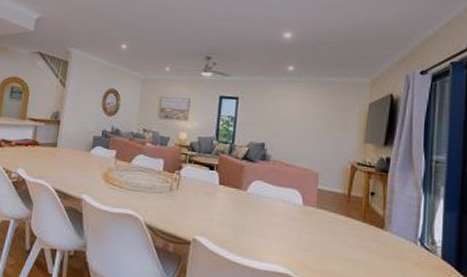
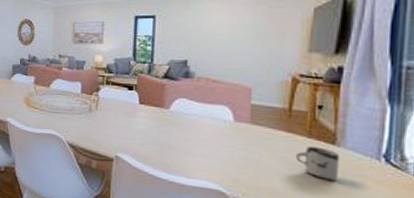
cup: none [353,230,388,263] -> present [296,146,340,181]

